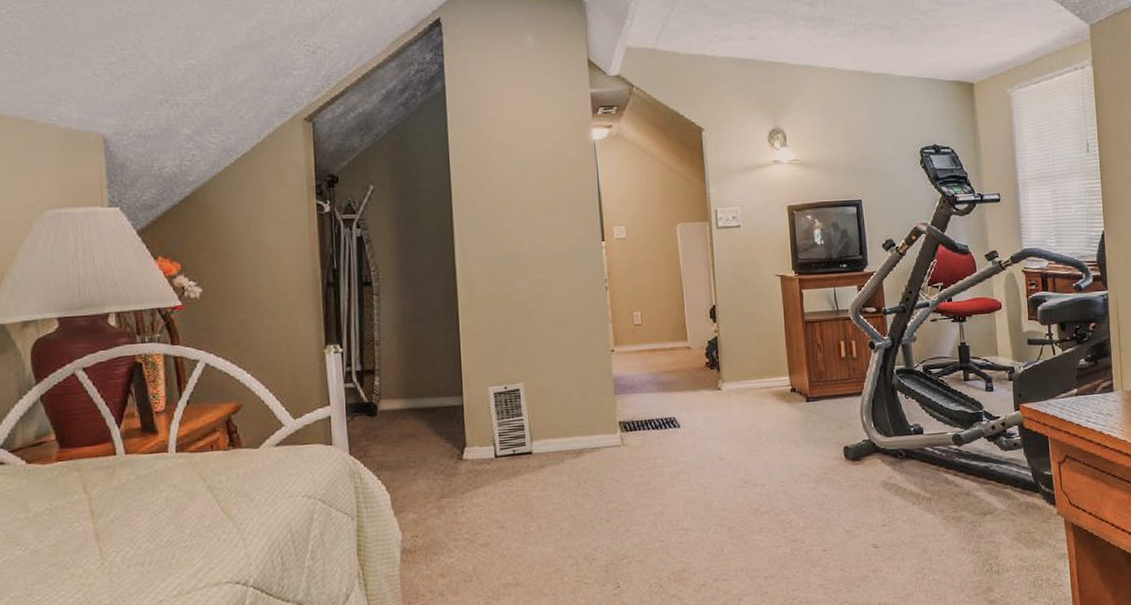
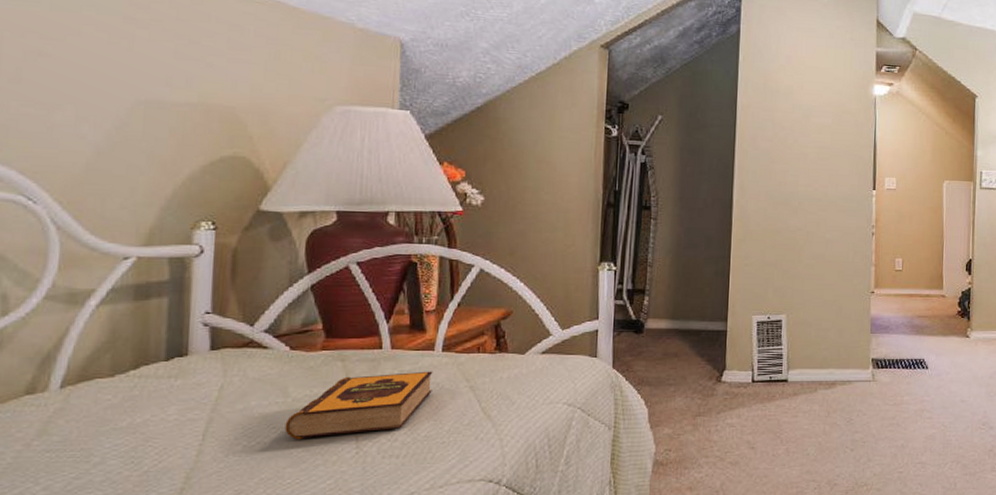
hardback book: none [29,473,170,555] -> present [285,371,433,440]

